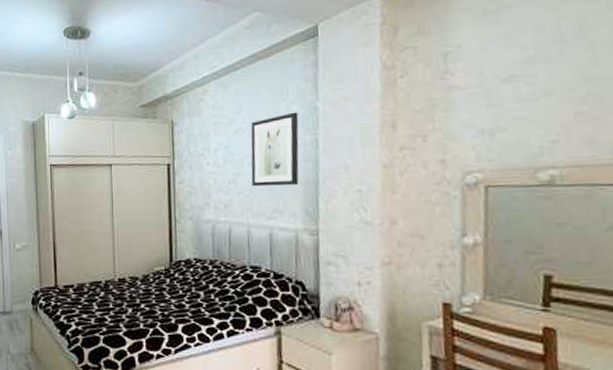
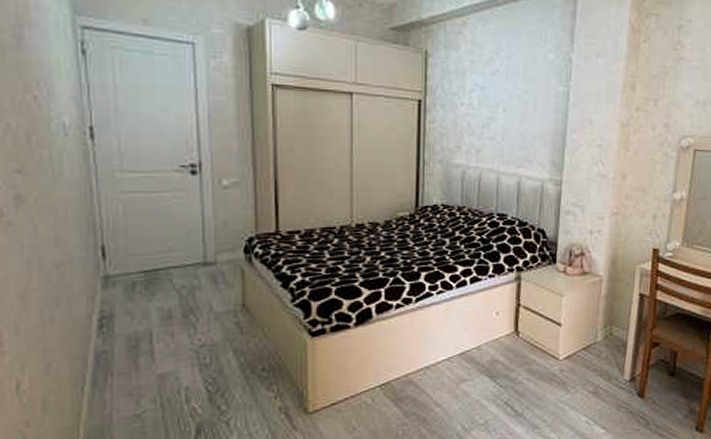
wall art: present [250,112,299,187] -> none [505,60,554,135]

